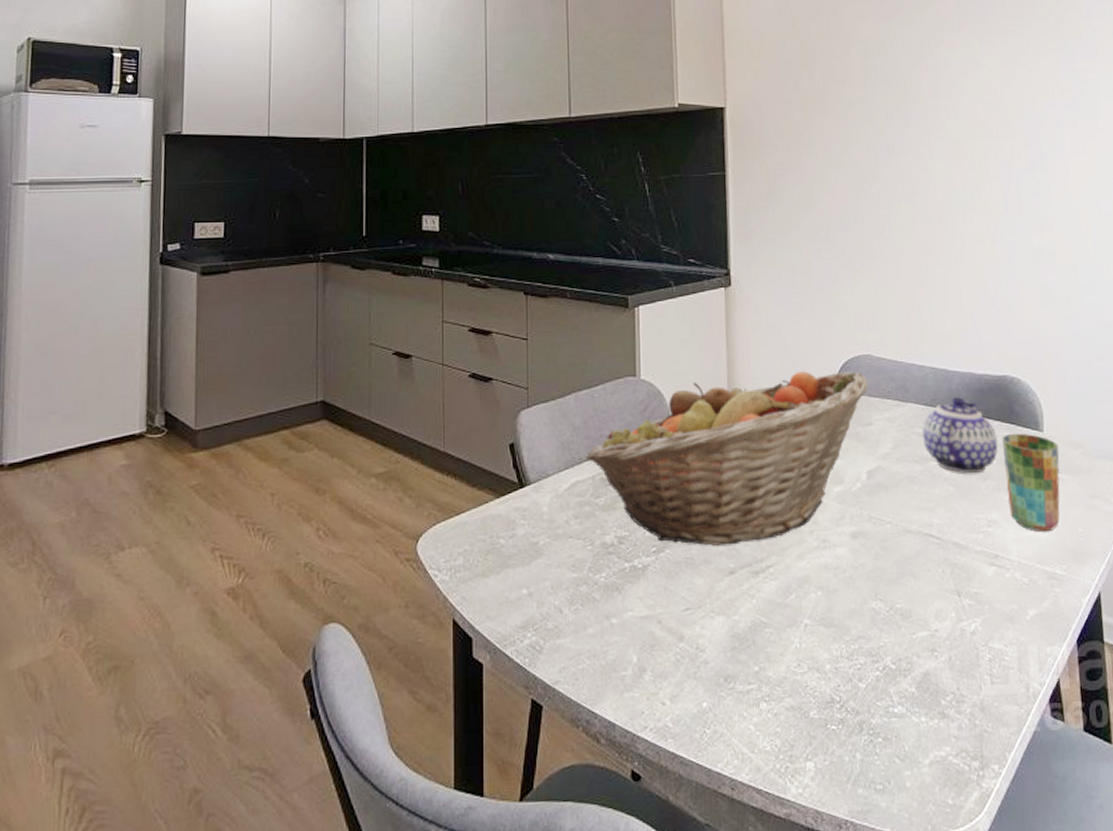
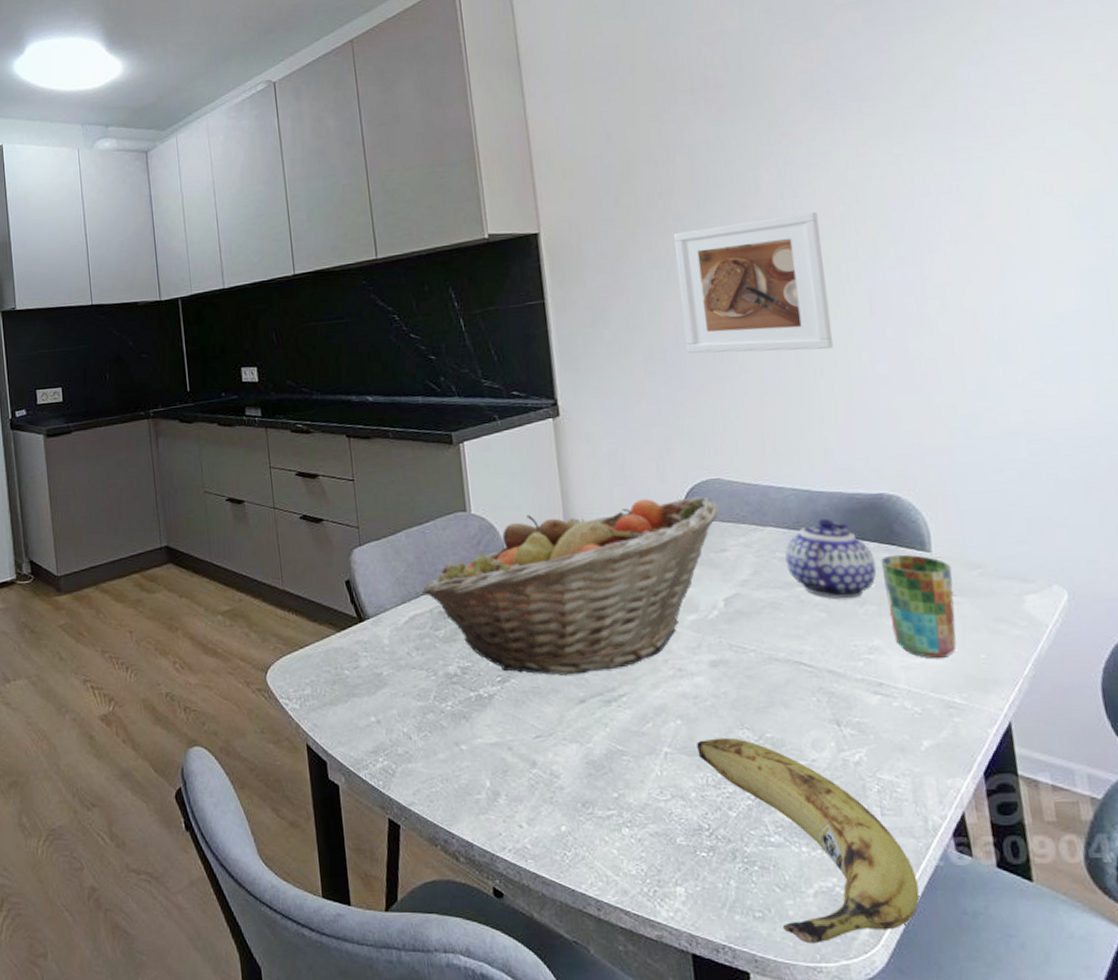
fruit: none [834,608,1019,815] -> present [697,737,920,944]
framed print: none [844,112,973,239] -> present [673,211,833,354]

